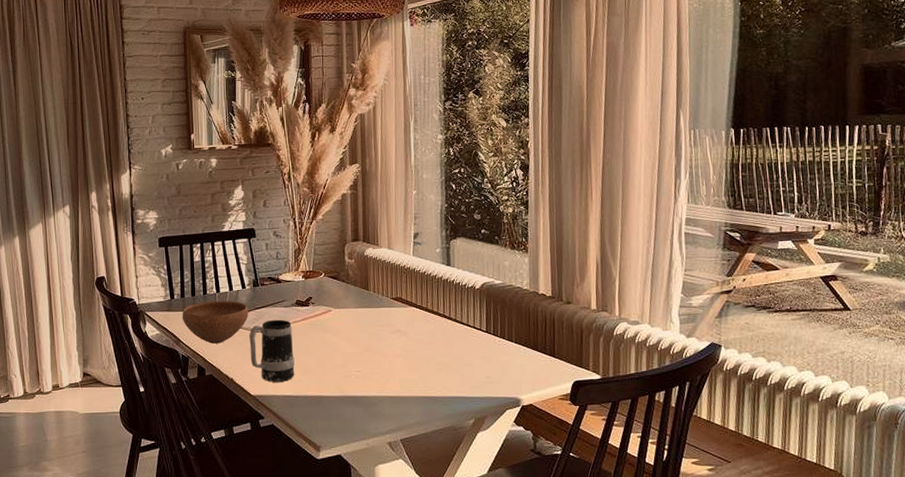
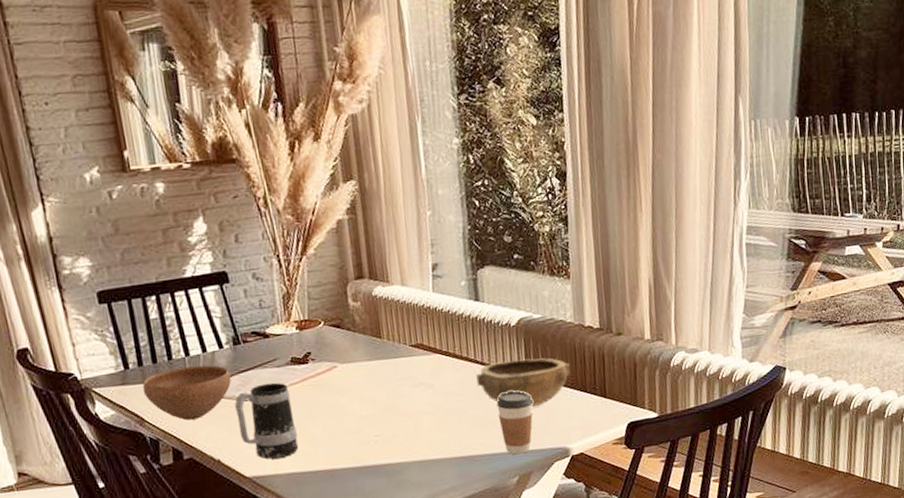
bowl: none [444,317,524,359] -> present [476,358,571,406]
coffee cup: none [459,344,491,400] -> present [496,390,534,455]

